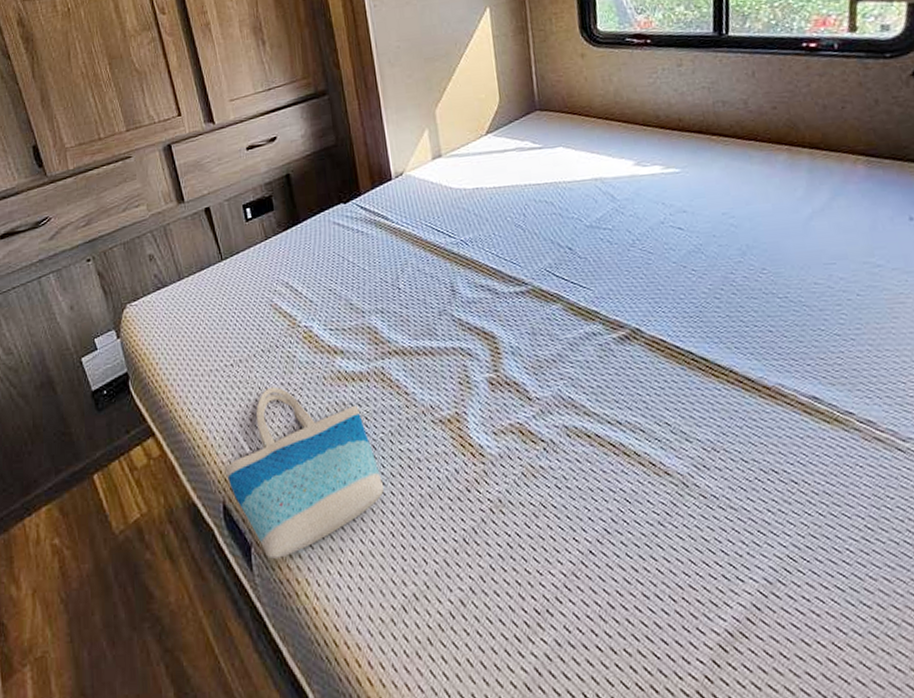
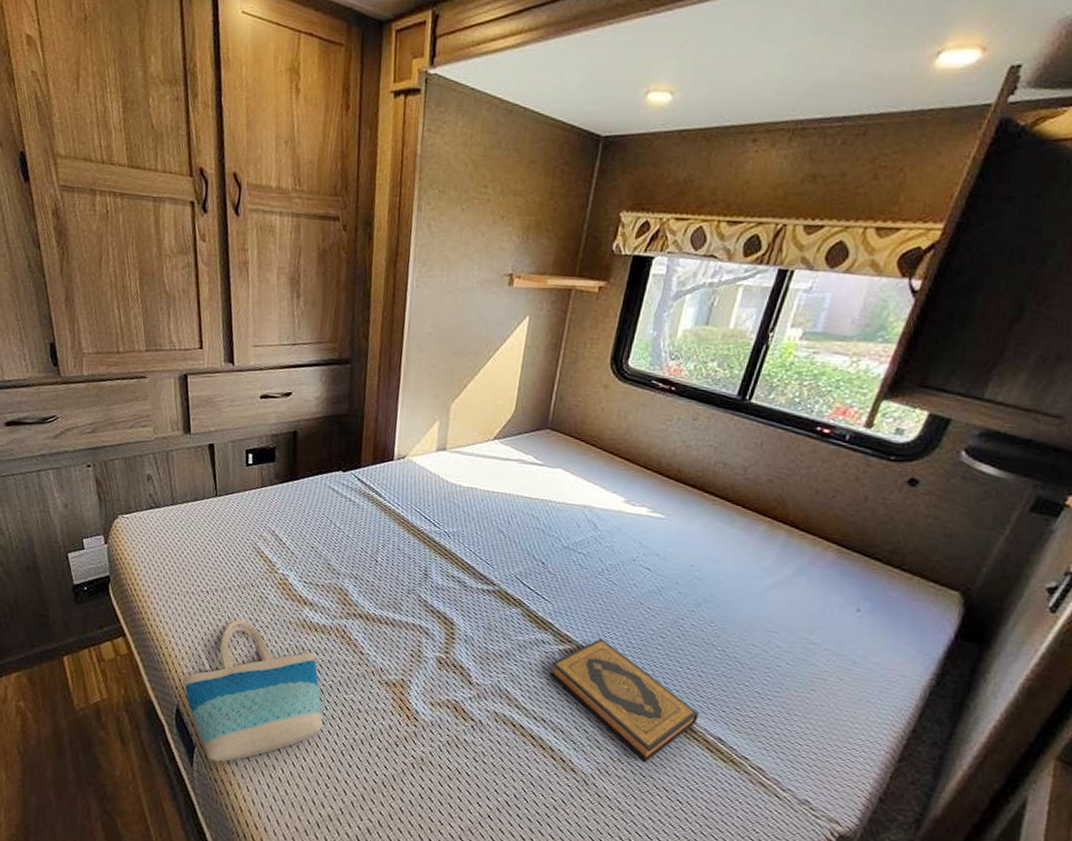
hardback book: none [609,315,784,444] -> present [550,638,699,762]

